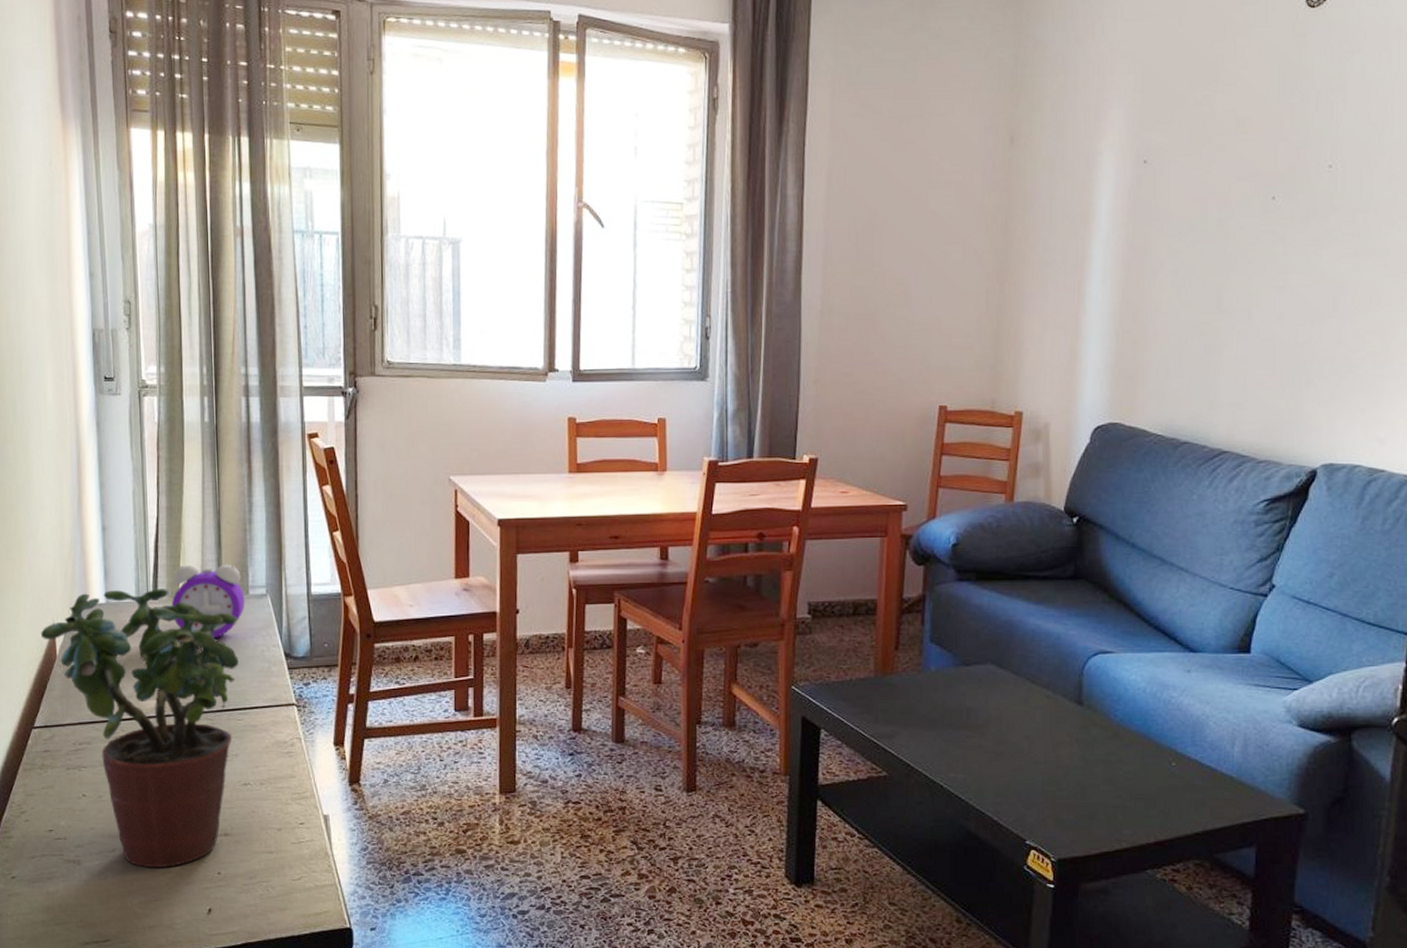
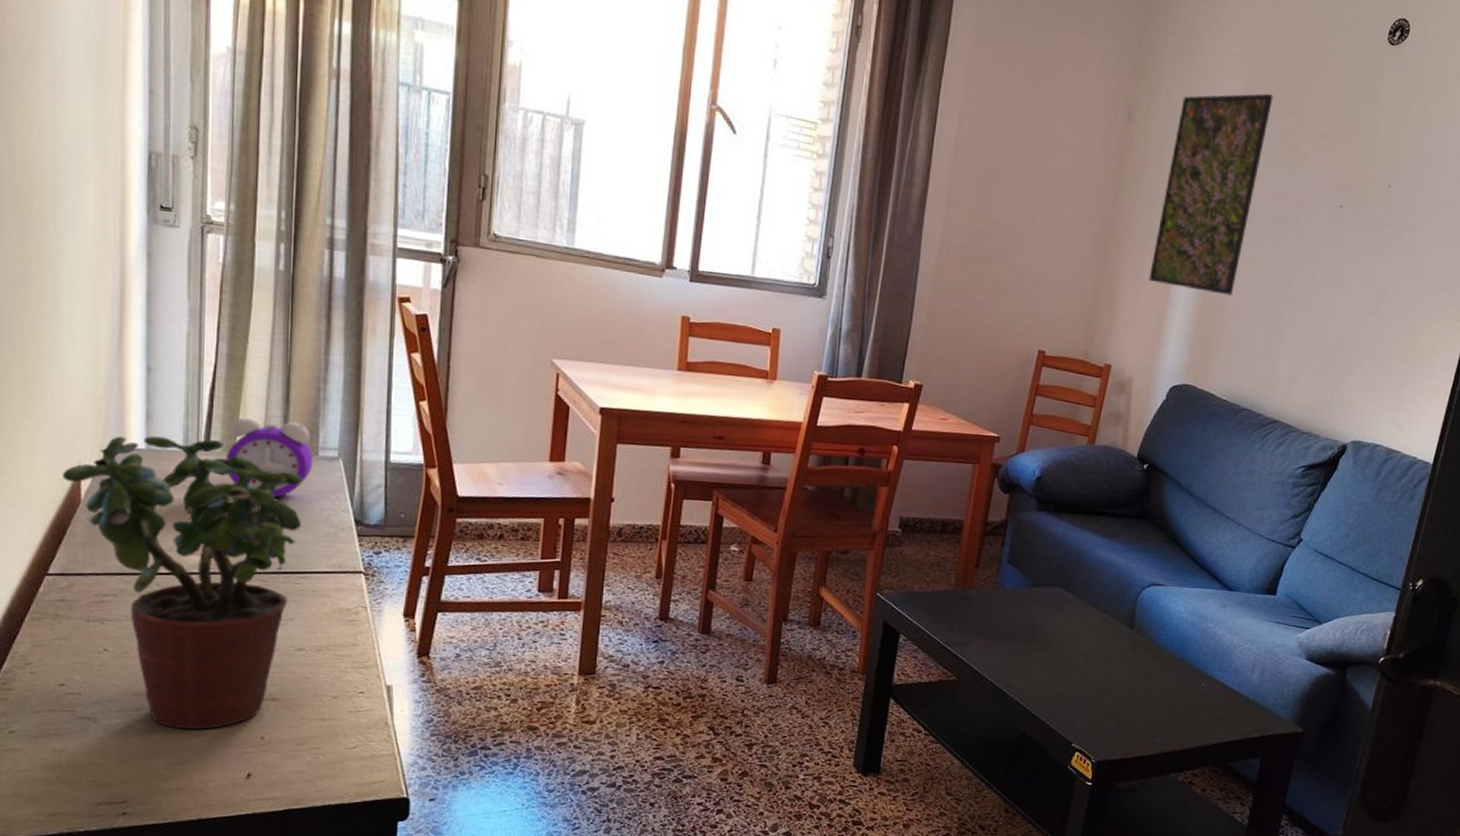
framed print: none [1054,87,1175,318] -> present [1149,93,1273,296]

